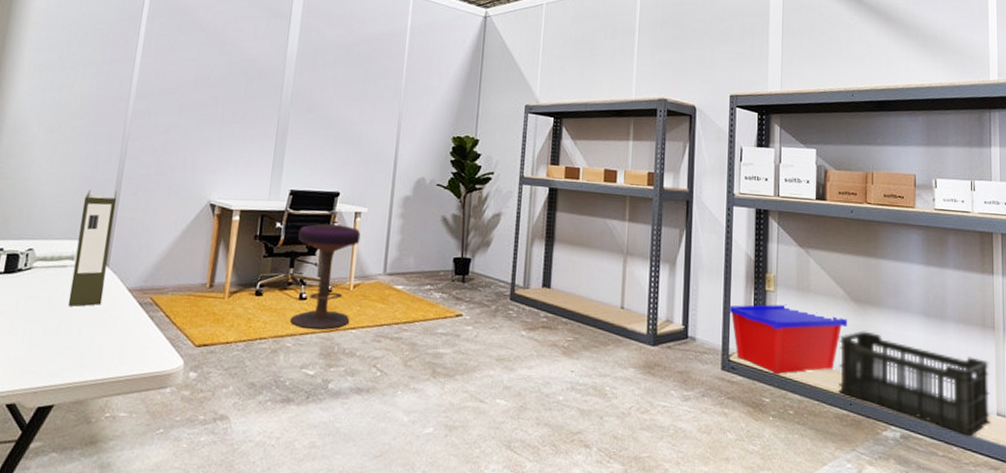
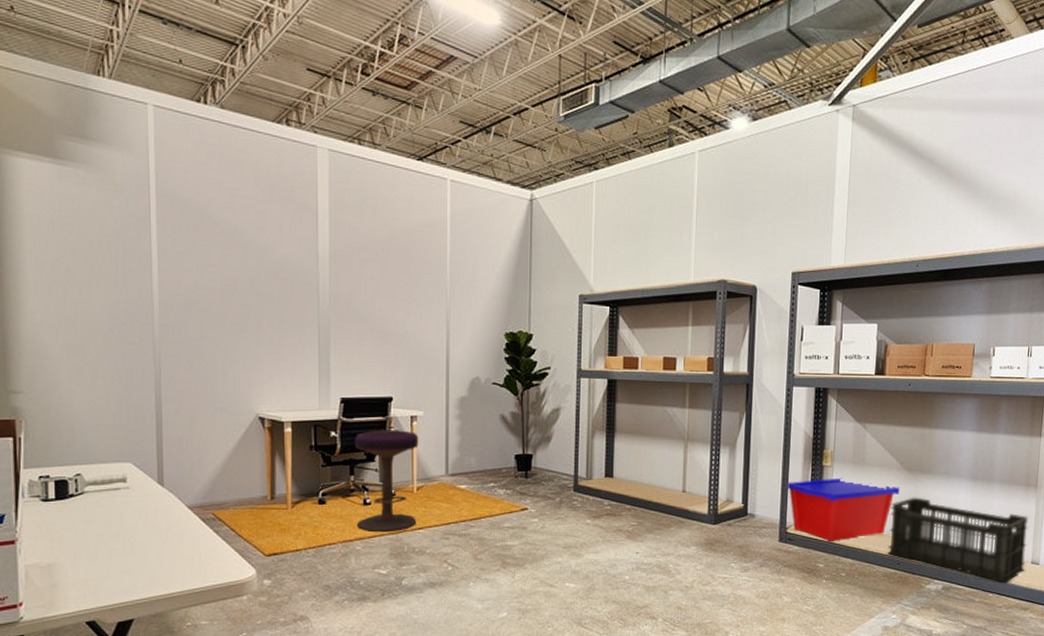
binder: present [67,189,118,307] -> none [124,409,163,527]

